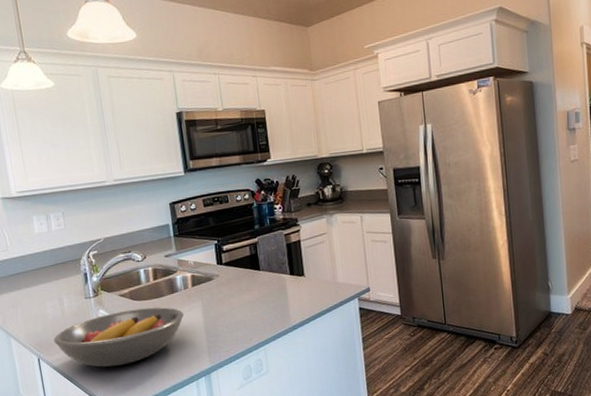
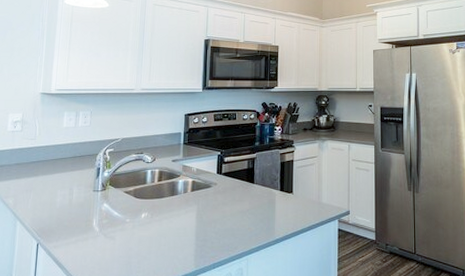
fruit bowl: present [54,307,185,367] -> none [56,206,180,260]

